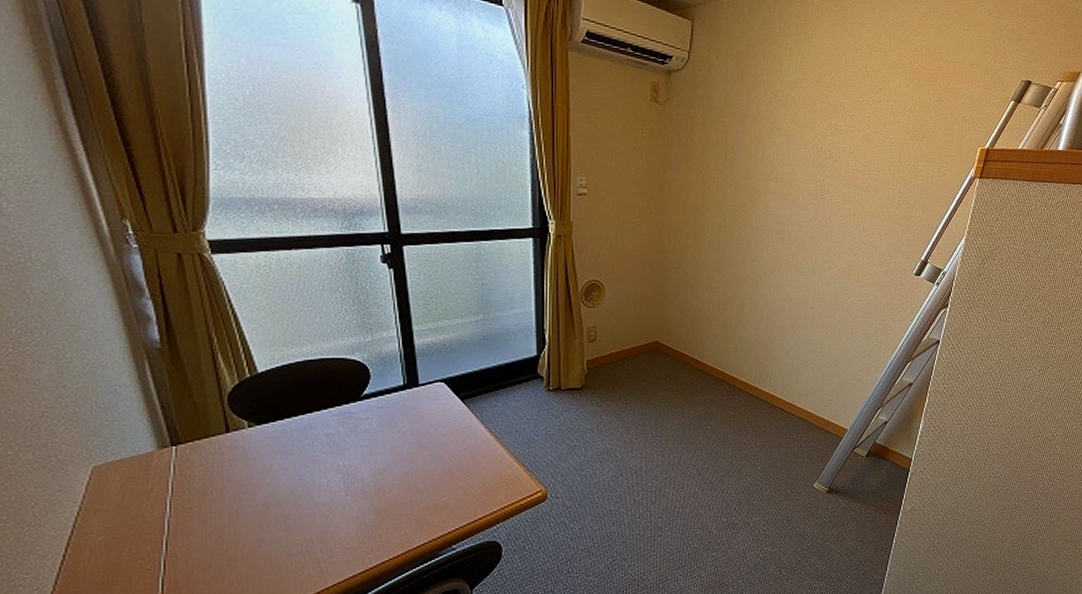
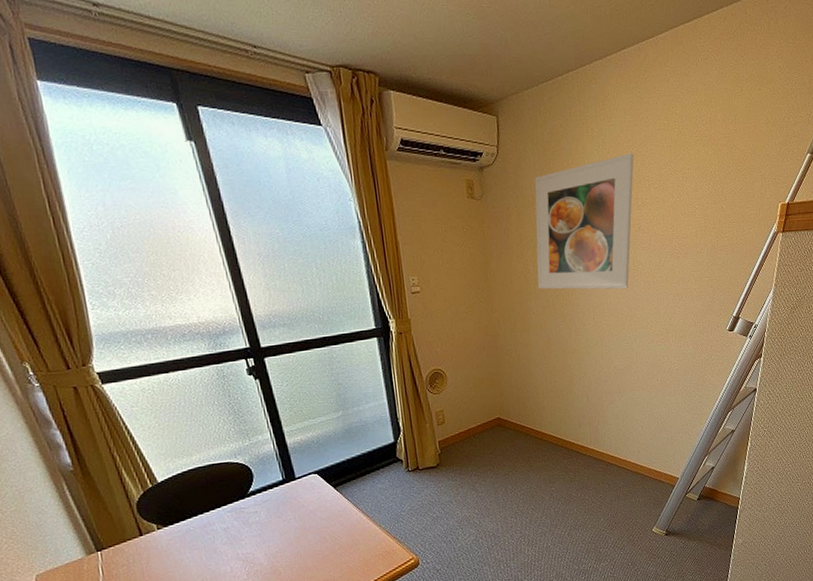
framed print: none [716,76,832,217] -> present [534,153,634,290]

